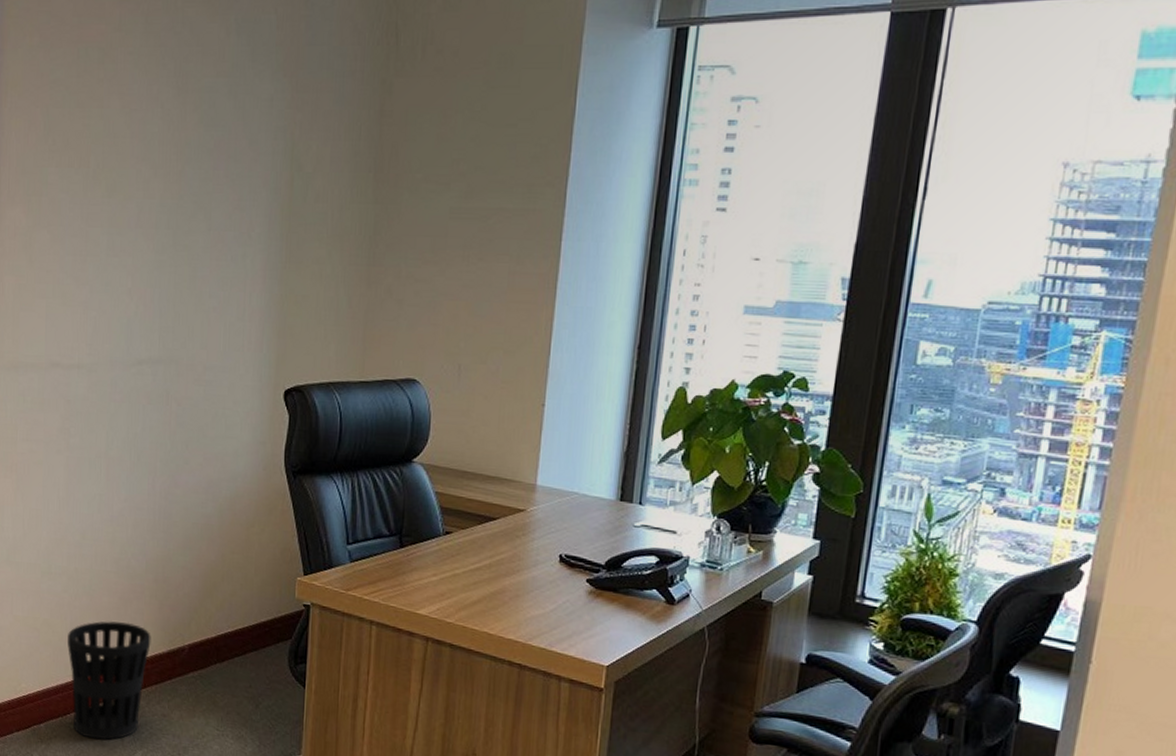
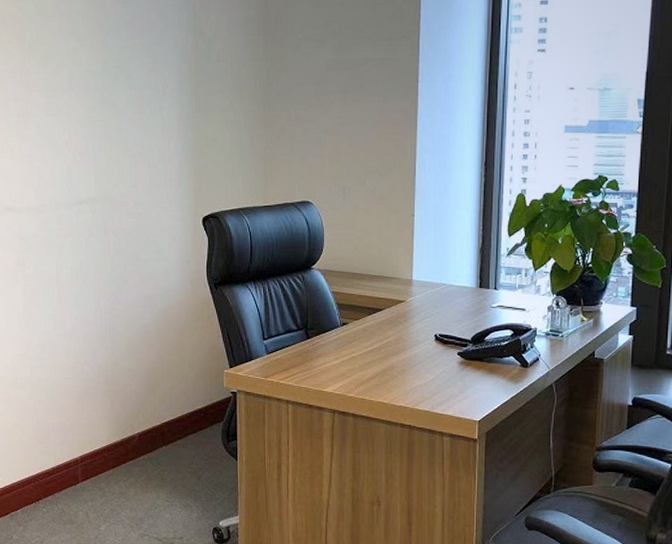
wastebasket: present [67,621,151,740] -> none [35,419,107,519]

